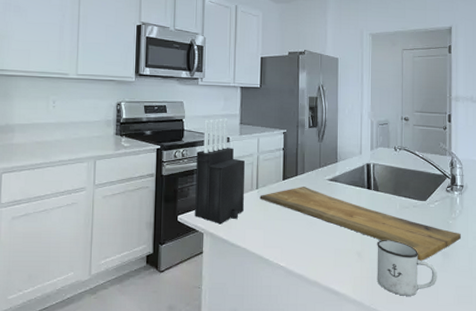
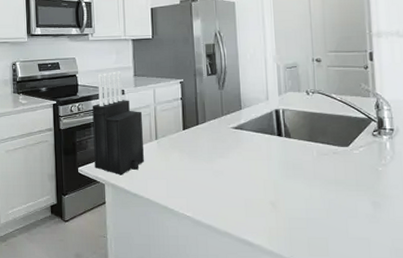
cutting board: present [260,187,461,262] -> none [160,136,395,212]
mug: present [377,240,437,296] -> none [293,189,368,248]

